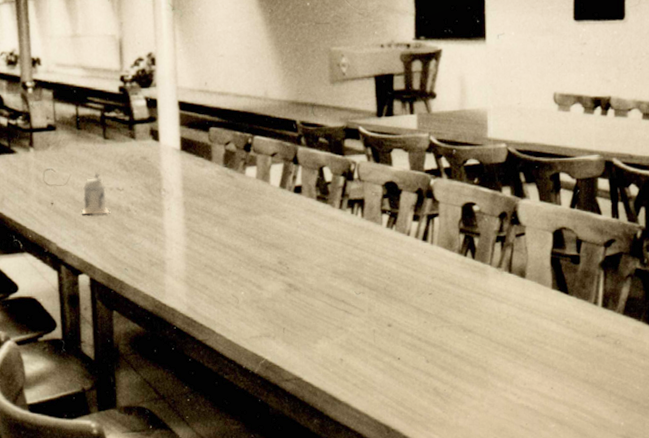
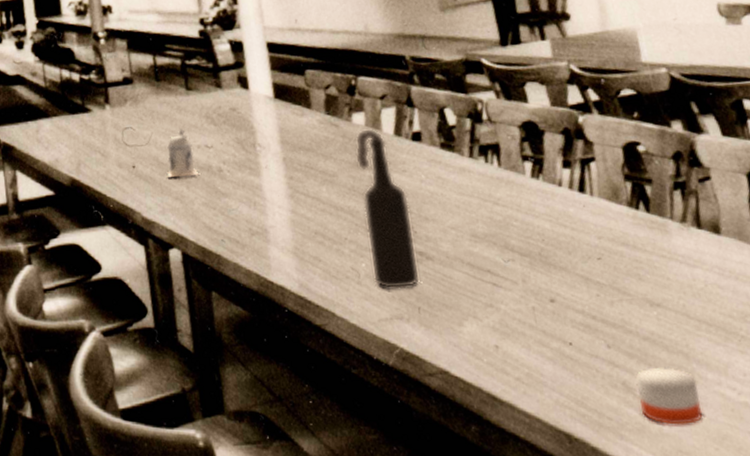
bottle: none [245,181,288,313] -> present [355,129,419,289]
candle: none [444,378,490,420] -> present [635,367,703,425]

